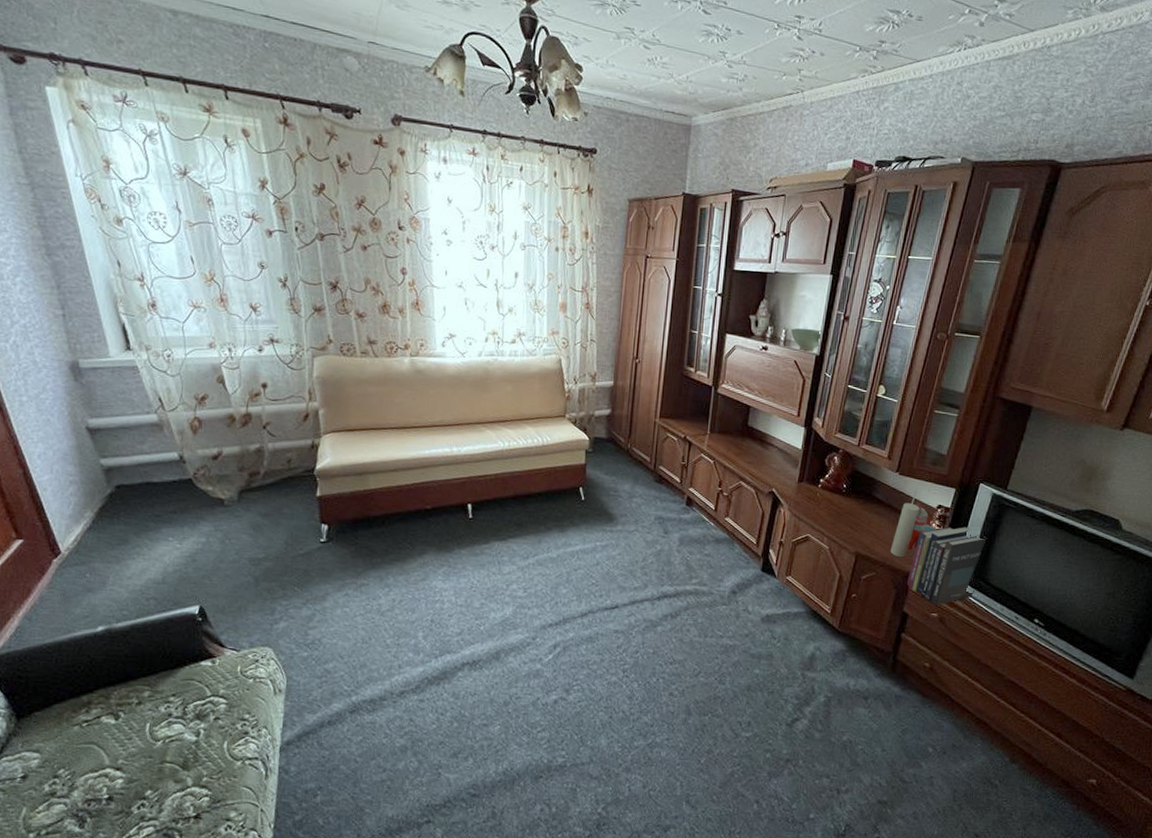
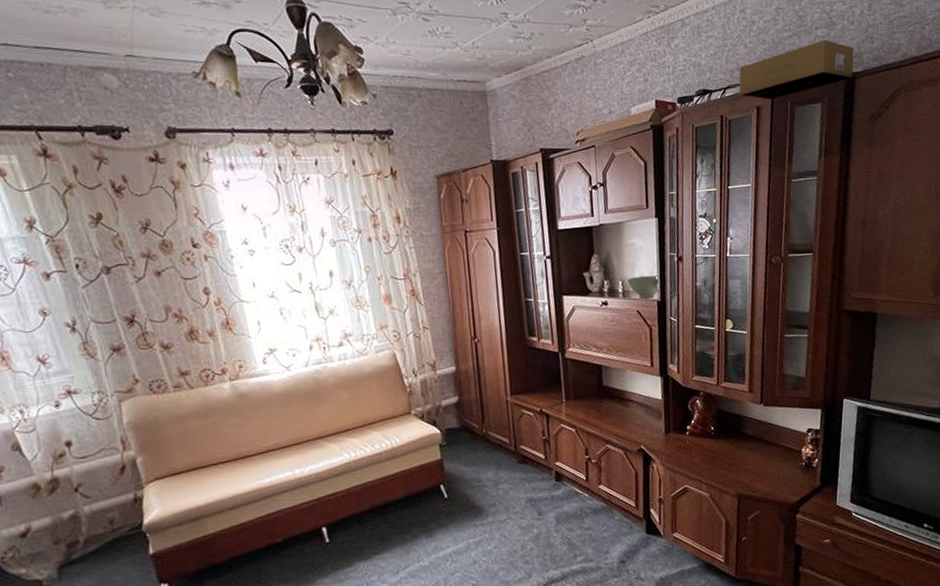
candle: present [890,490,920,558] -> none [770,418,791,490]
books: present [906,527,988,606] -> none [793,445,864,531]
decorative figurine: present [907,502,937,550] -> none [785,430,811,480]
box: none [938,124,1067,177] -> present [739,39,855,100]

